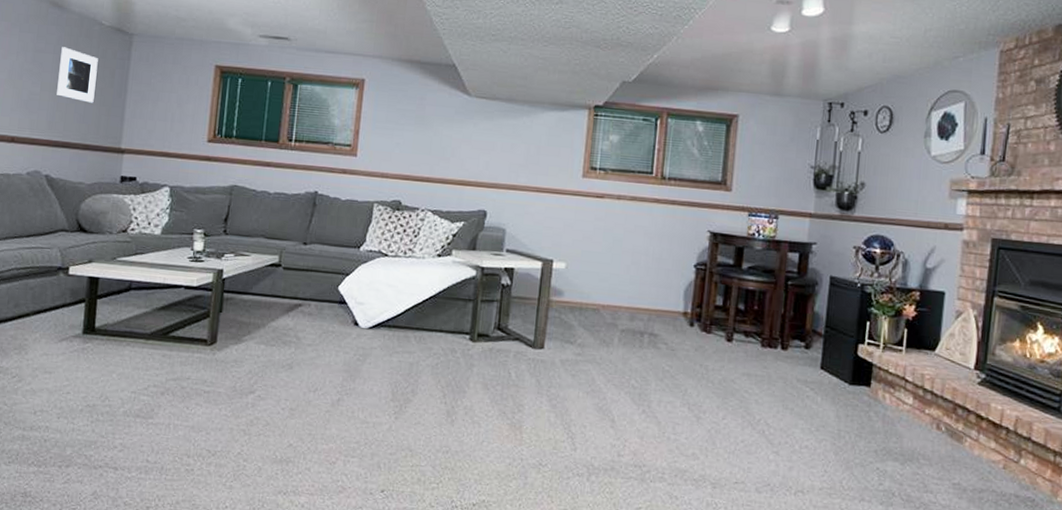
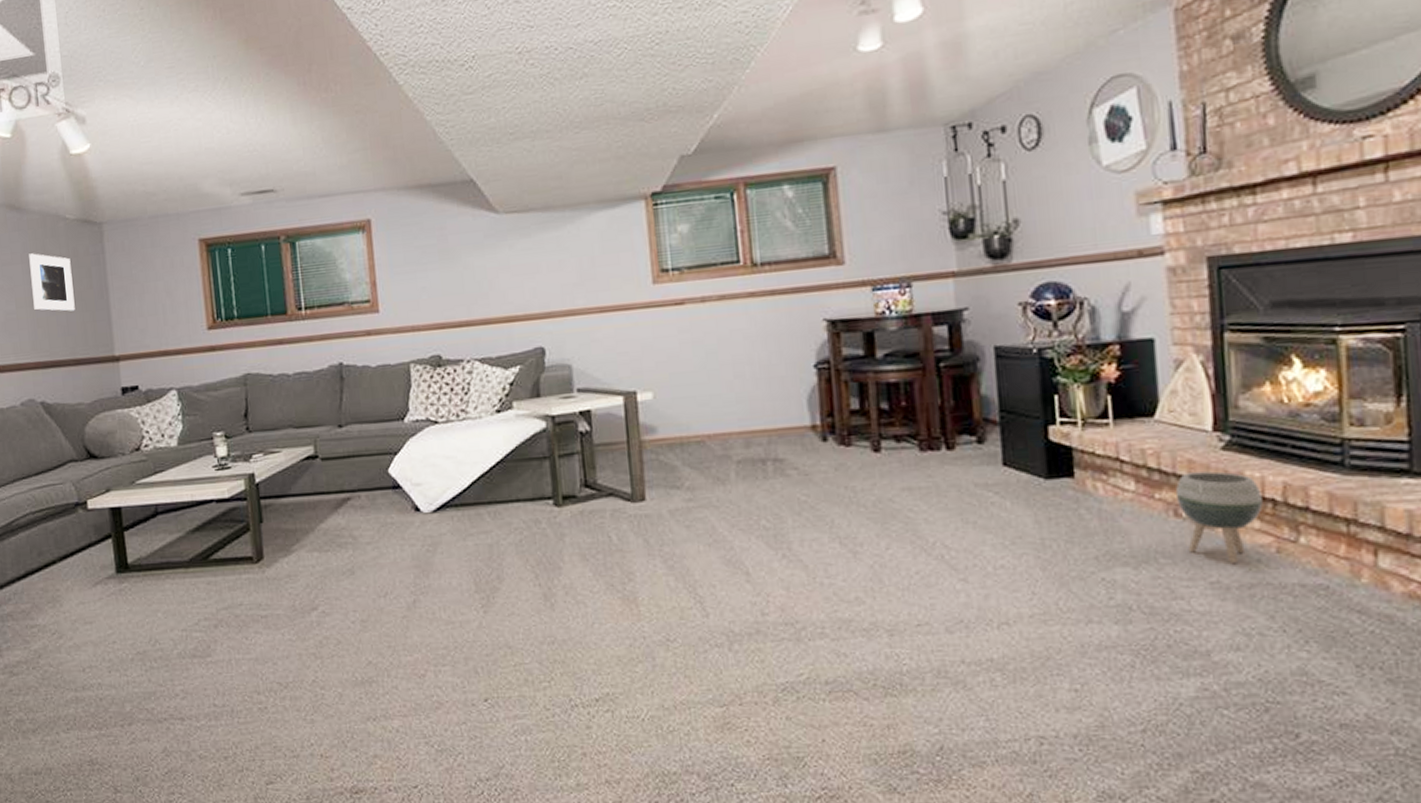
planter: none [940,397,1000,472] -> present [1175,471,1263,563]

